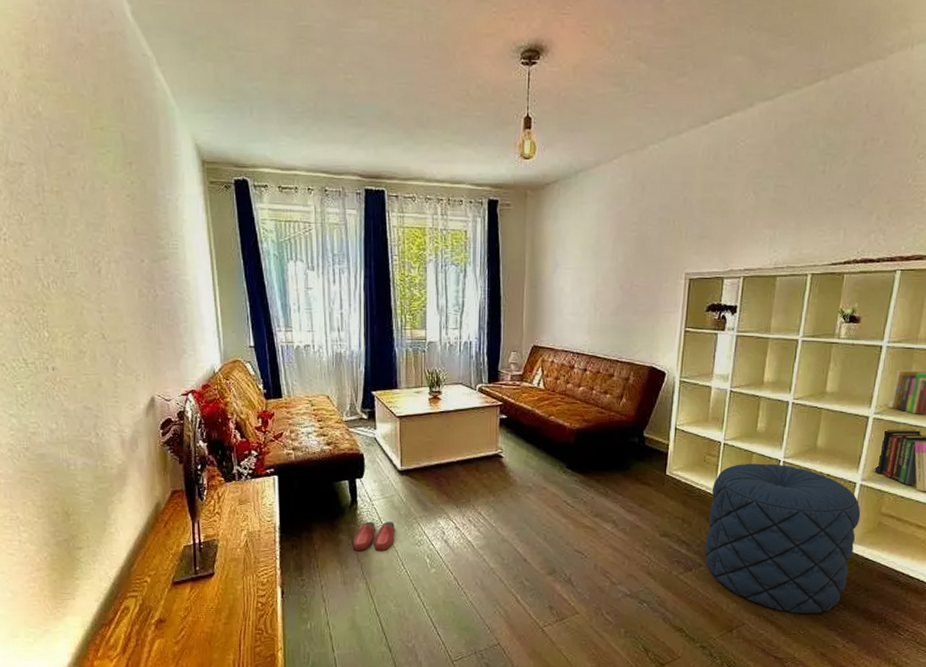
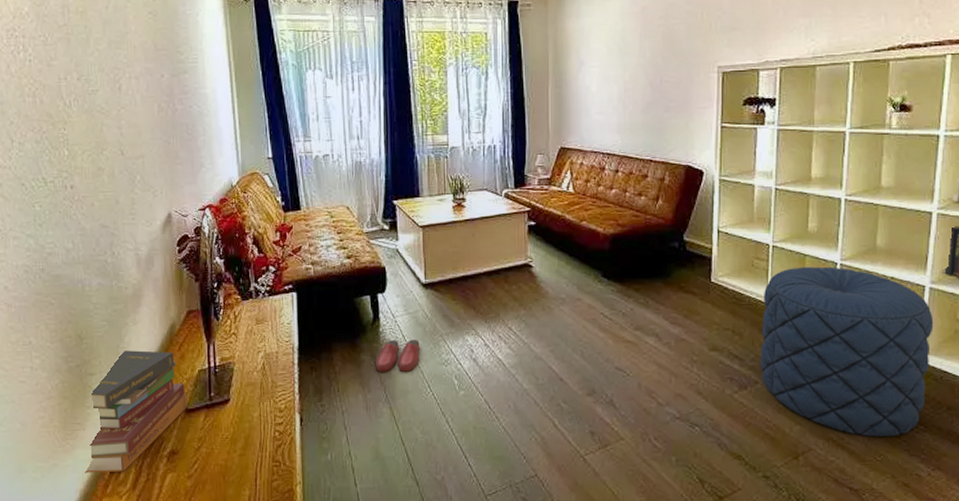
books: none [76,527,174,639] -> present [85,350,188,473]

